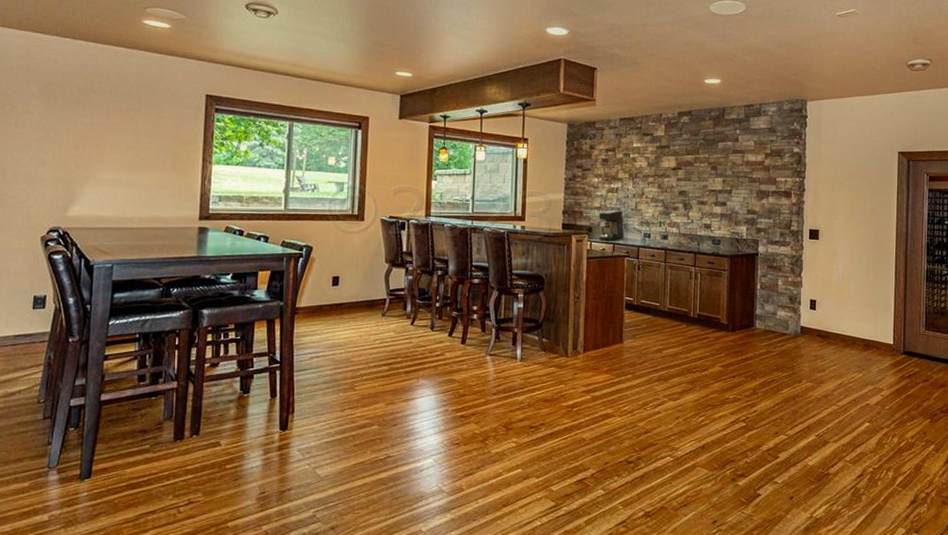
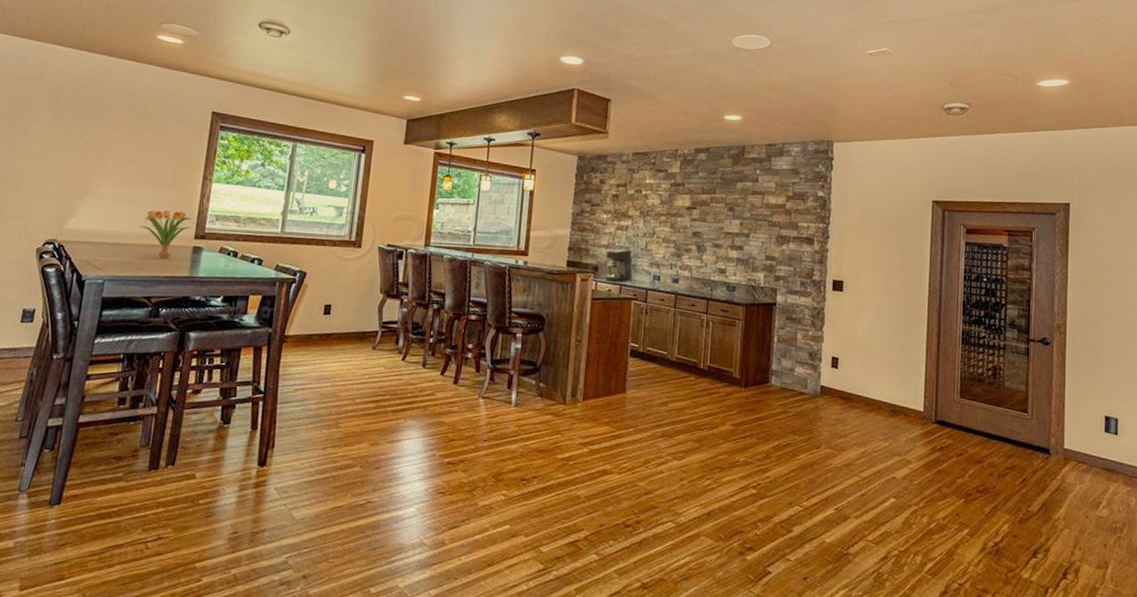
flower arrangement: none [142,193,195,241] -> present [138,210,192,259]

